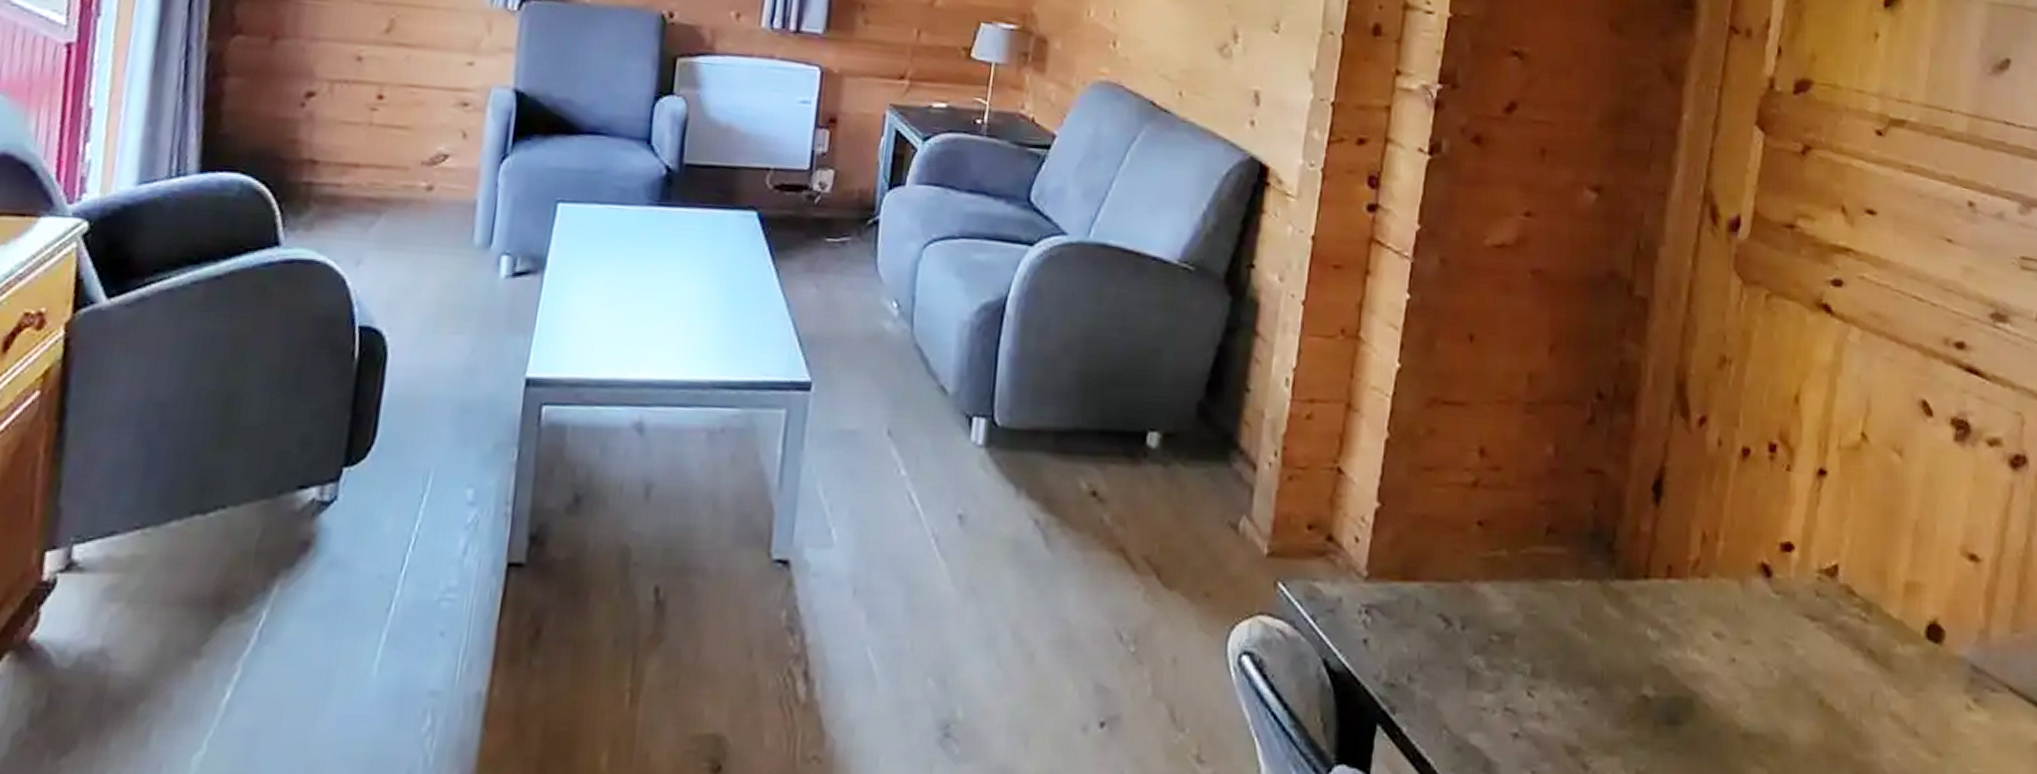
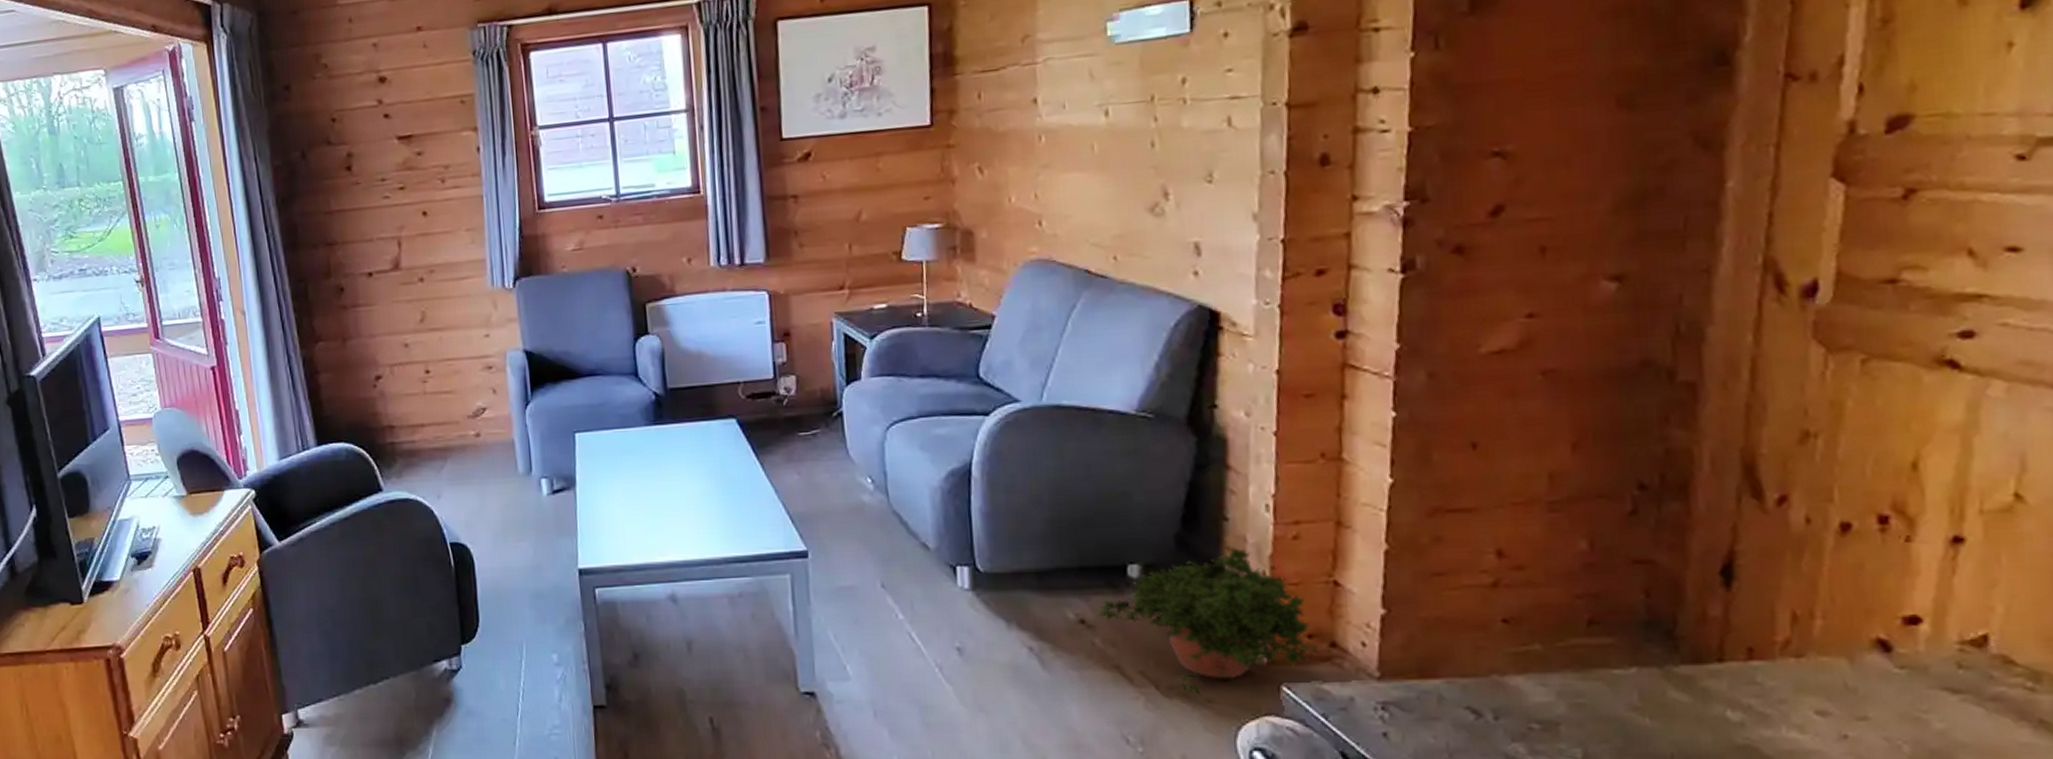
potted plant: none [1110,421,1319,587] -> present [1097,546,1322,695]

